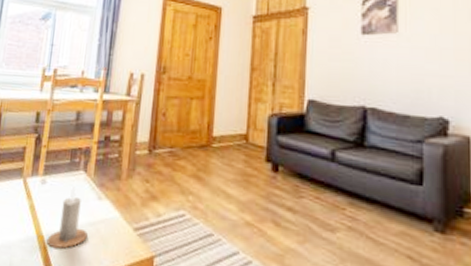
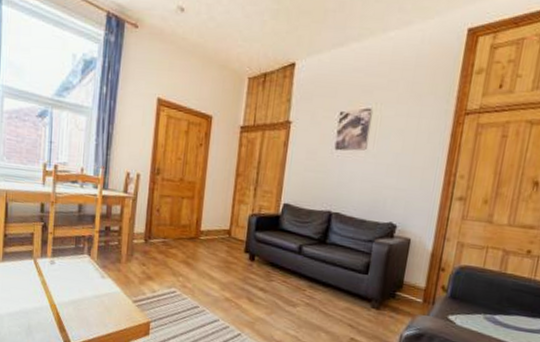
candle: present [46,185,88,249] -> none [59,266,94,315]

